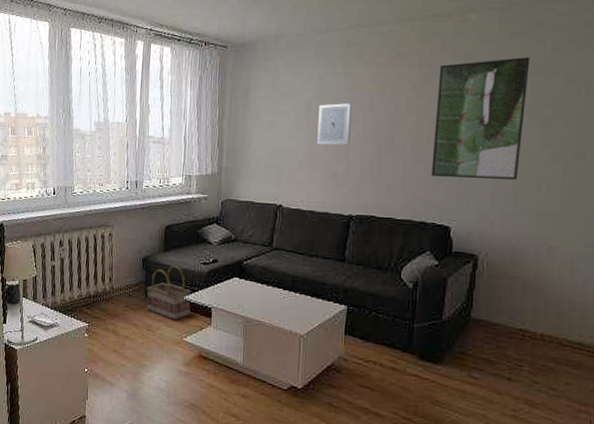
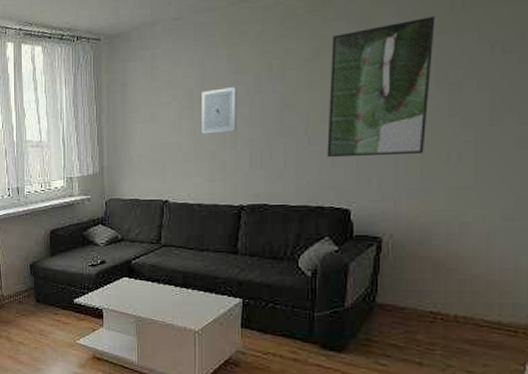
basket: present [147,265,192,320] -> none [36,269,82,324]

